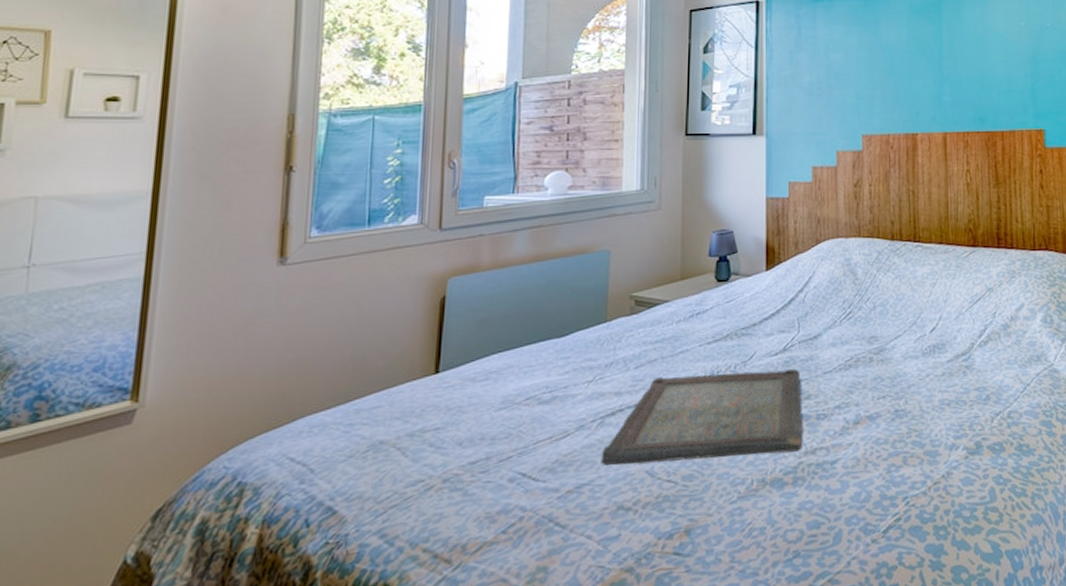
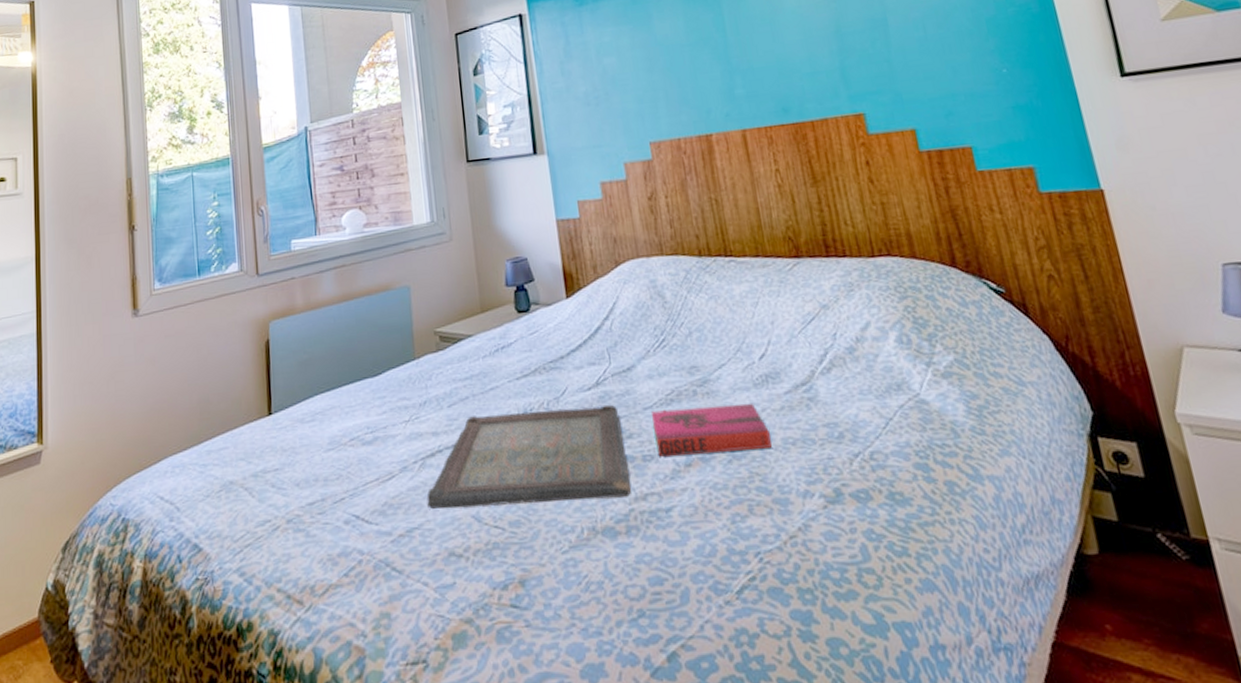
hardback book: none [829,369,930,416] -> present [650,403,772,457]

